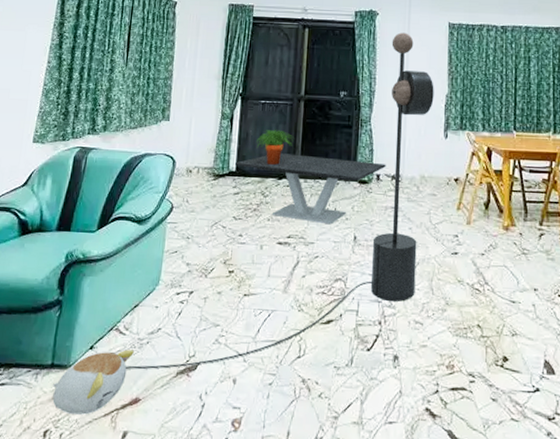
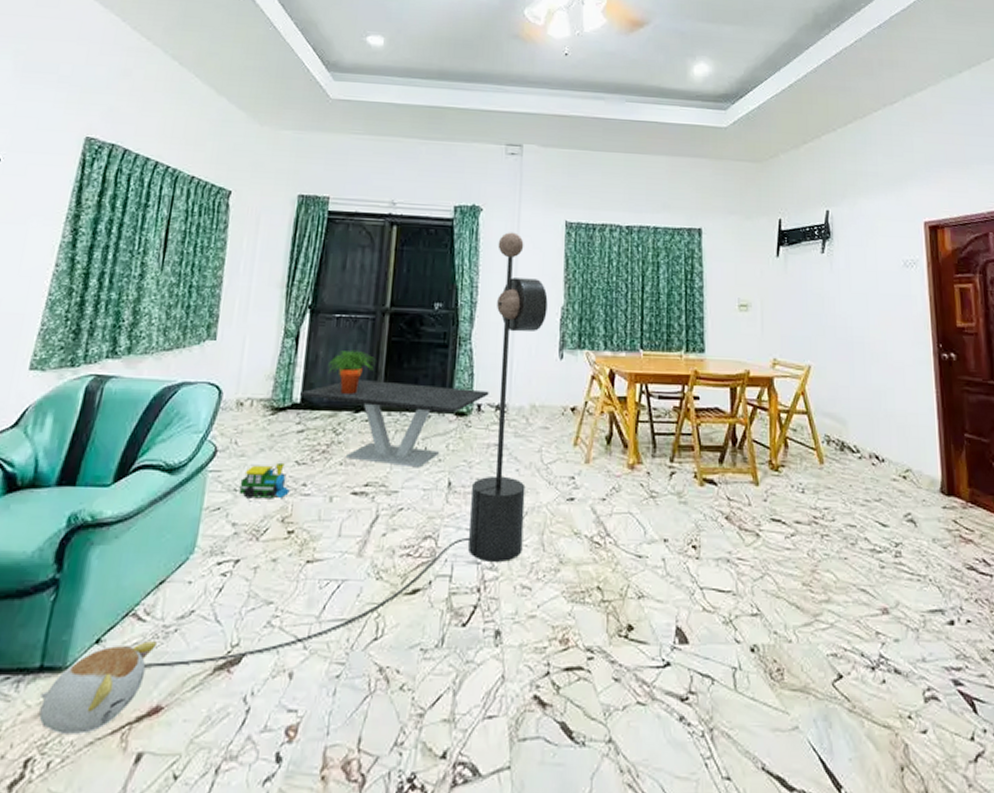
toy train: none [191,217,230,246] -> present [239,462,290,499]

